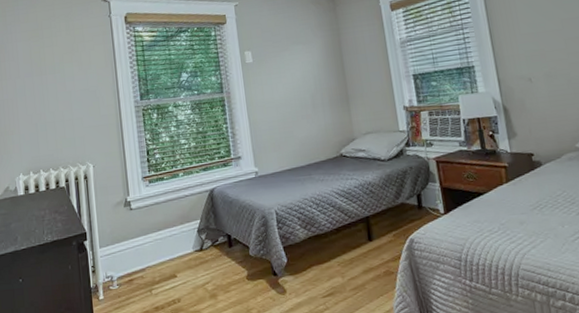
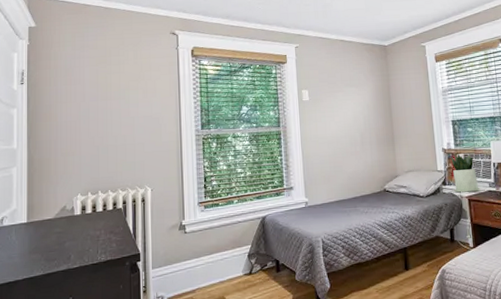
planter: none [413,110,451,154] -> present [451,153,482,193]

